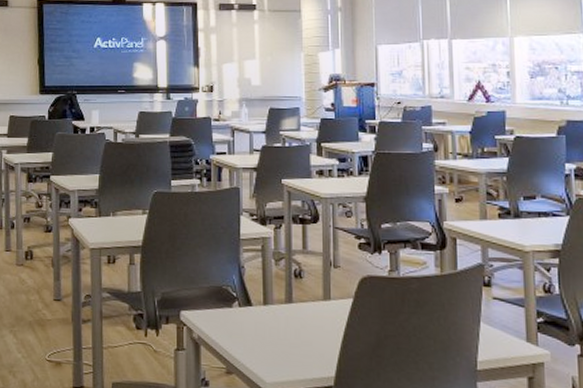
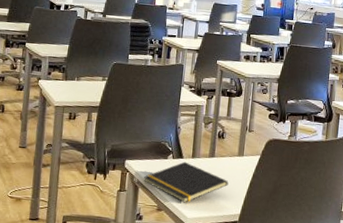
notepad: none [204,310,315,363] -> present [143,161,229,203]

